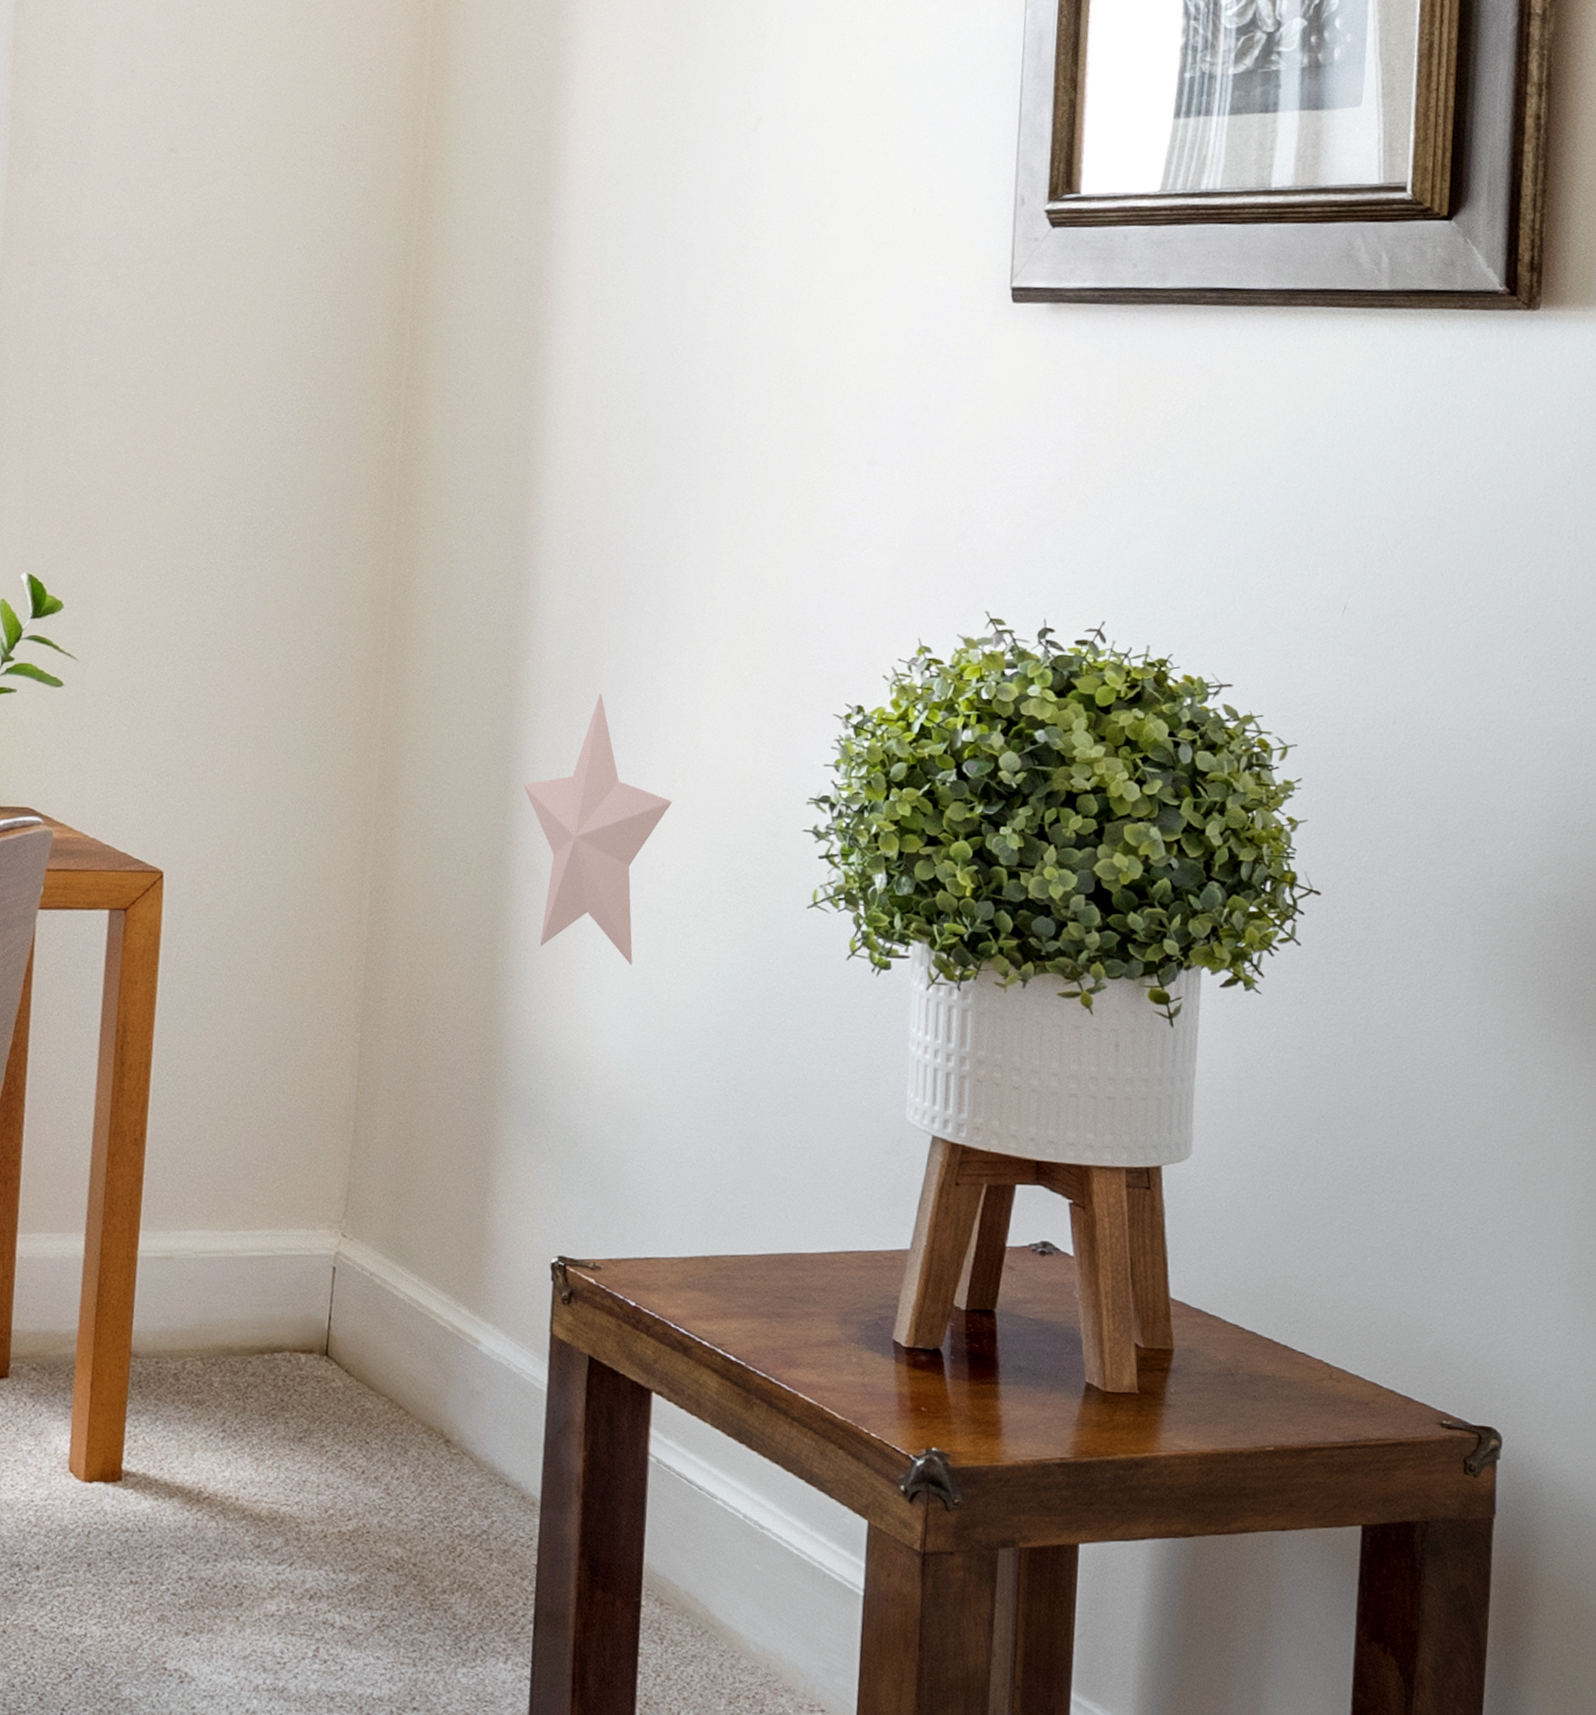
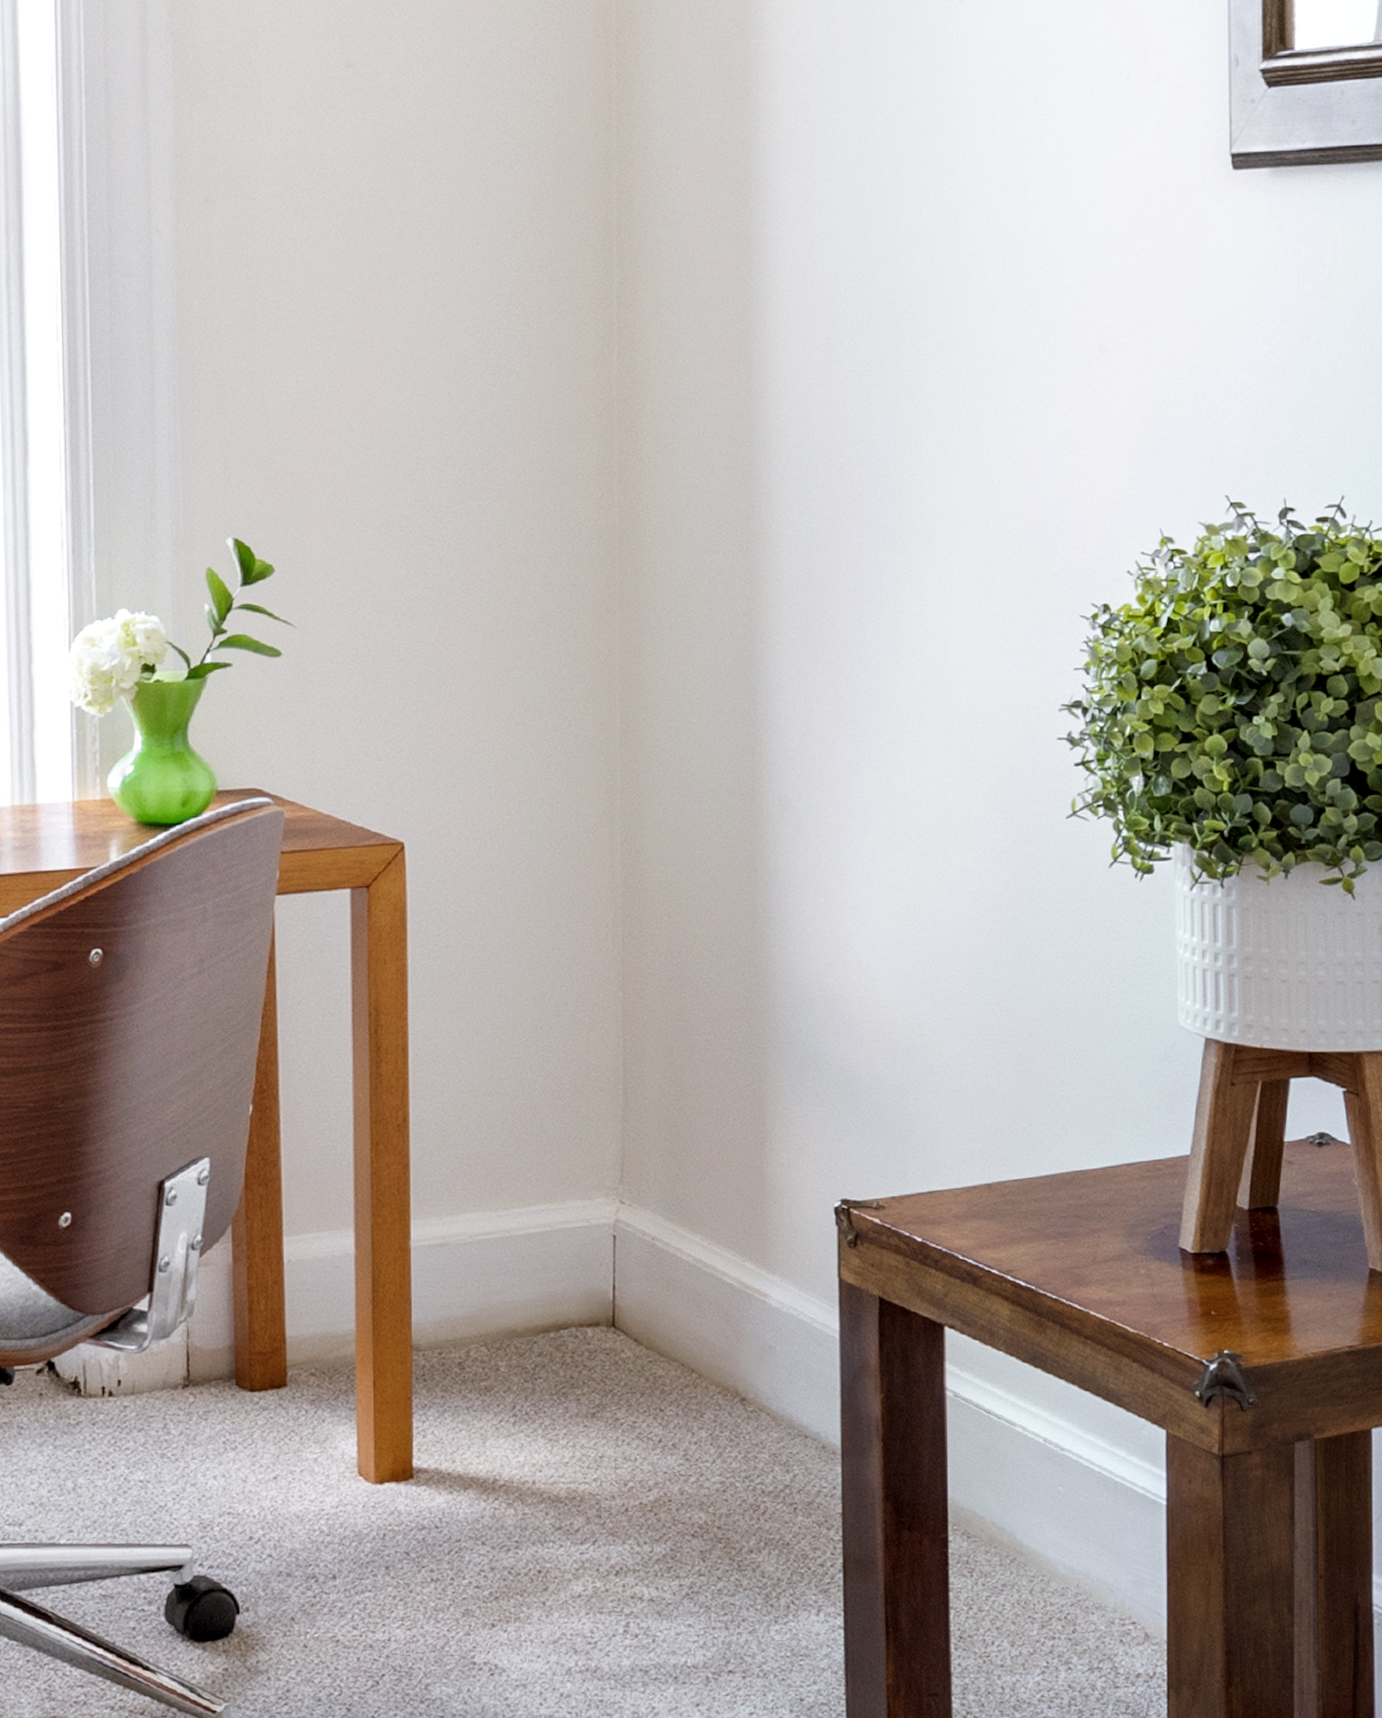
decorative star: present [523,693,672,965] -> none [770,614,923,894]

